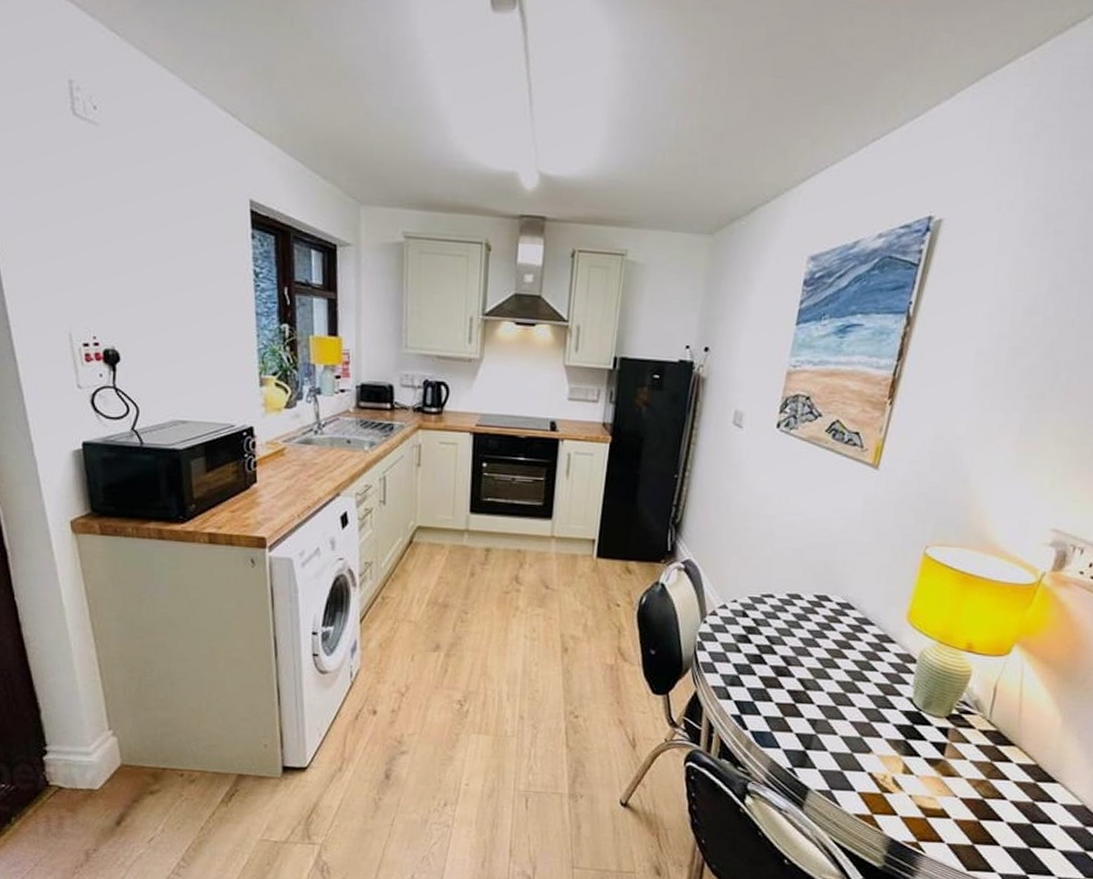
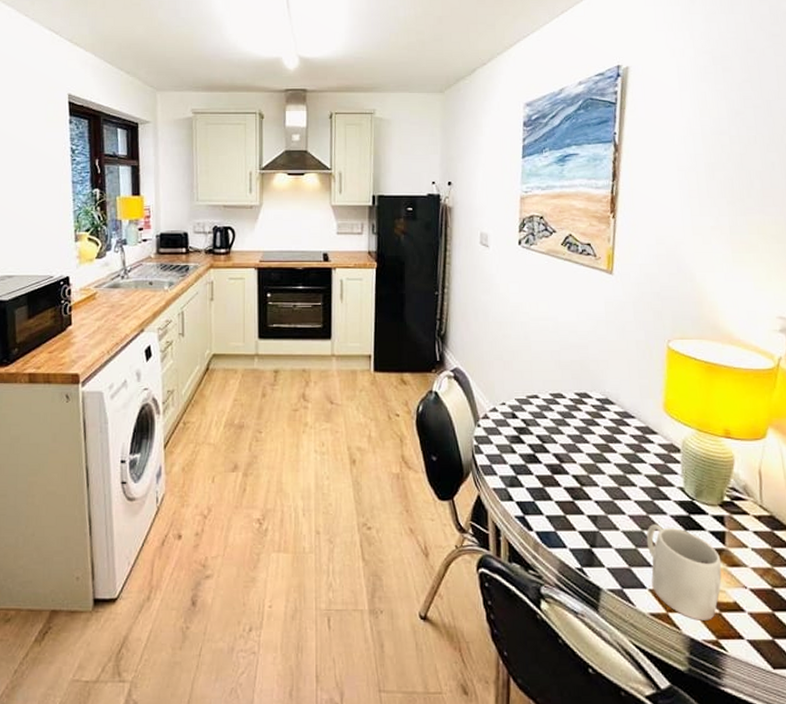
mug: none [862,731,937,824] -> present [646,524,722,621]

